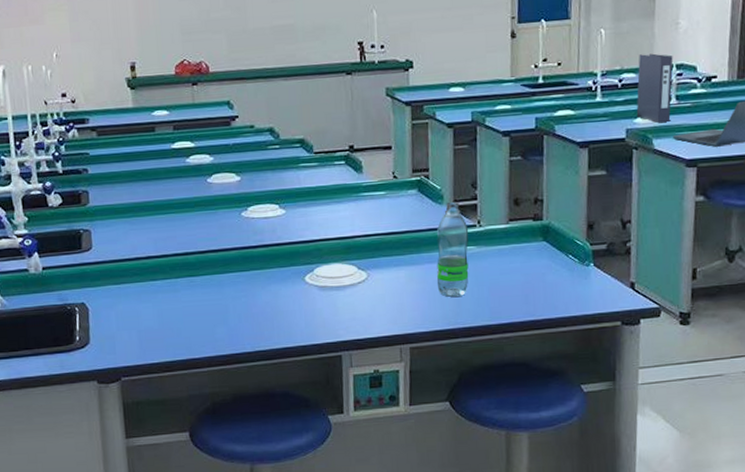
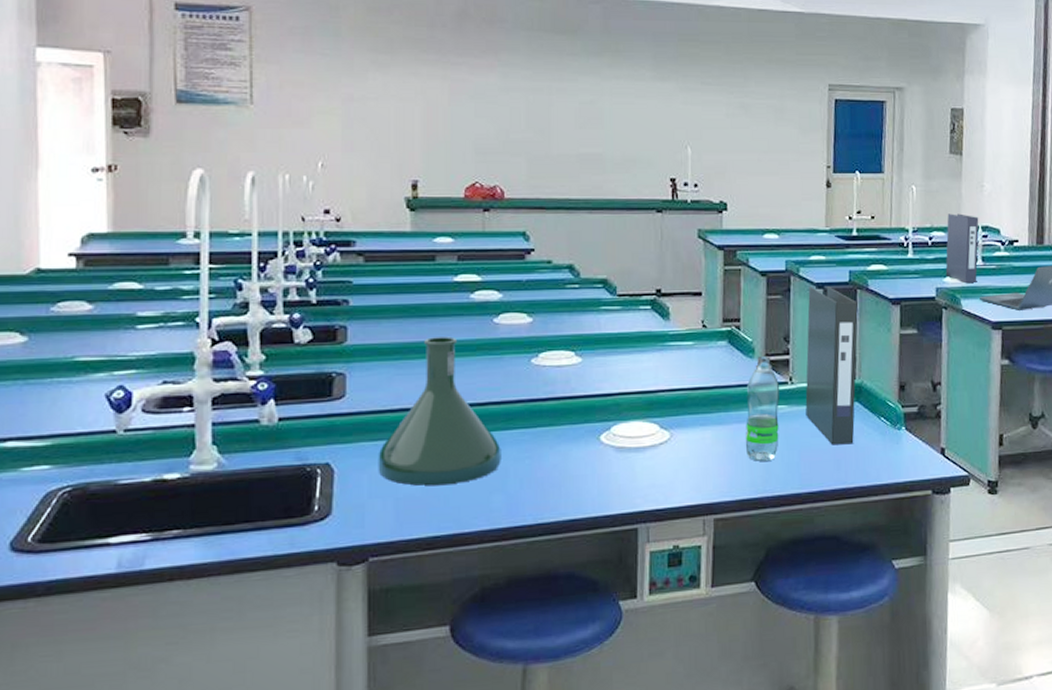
flask: none [121,196,222,320] -> present [378,337,501,486]
binder: none [493,134,545,282] -> present [805,286,858,445]

